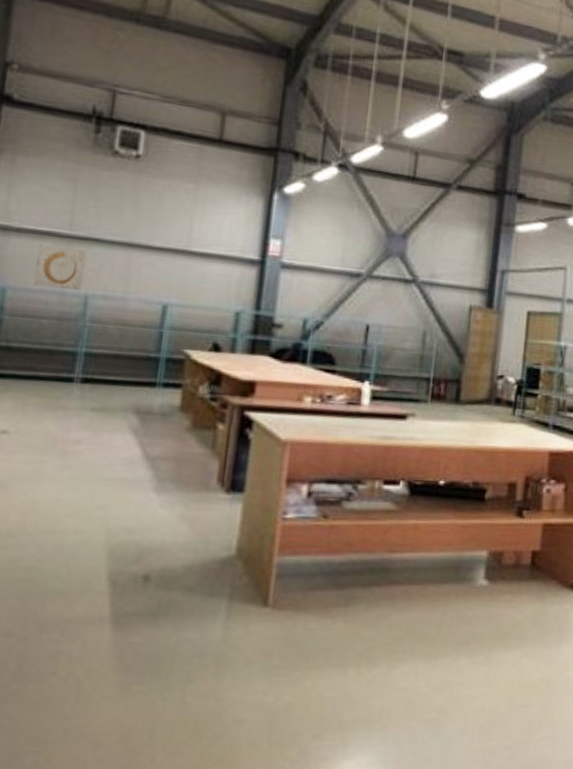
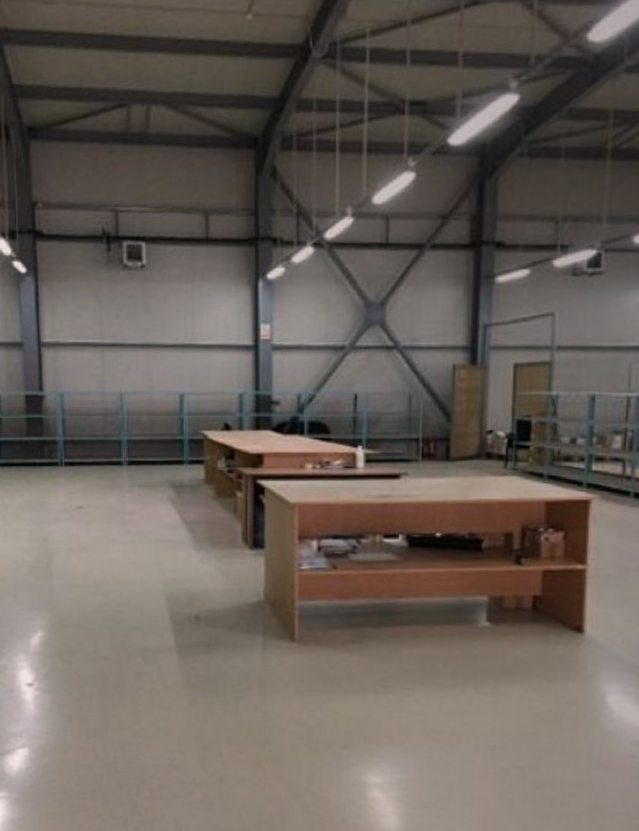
wall art: present [33,244,87,290] -> none [81,354,117,389]

